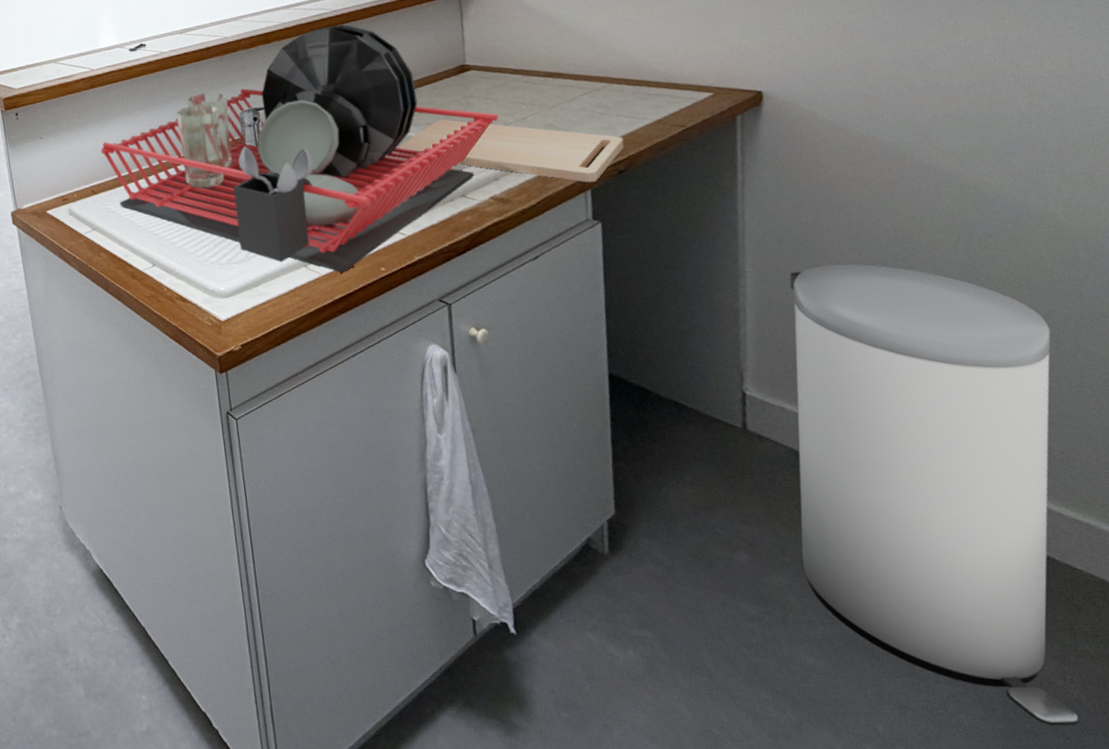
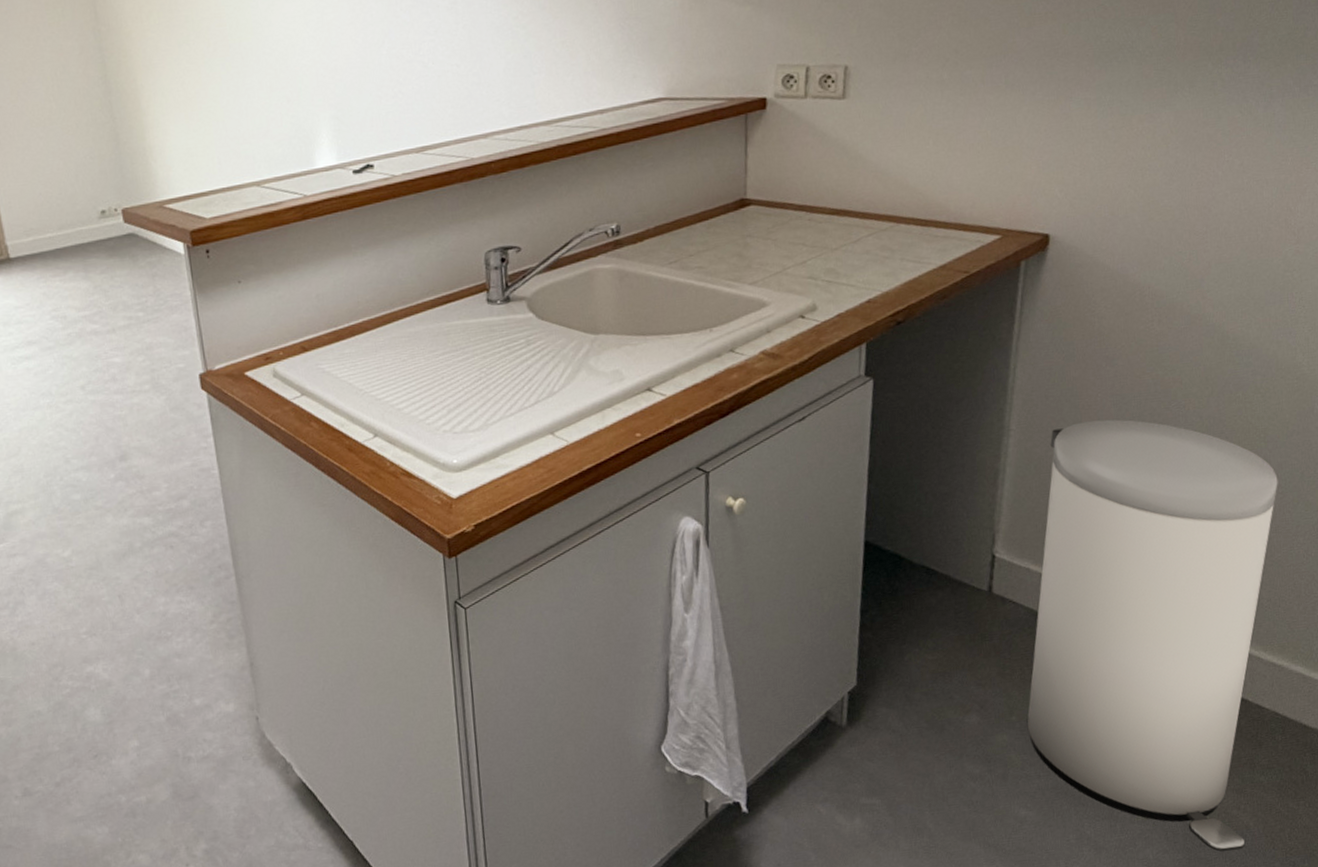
dish rack: present [101,24,499,274] -> none [314,146,777,441]
cutting board: present [398,119,624,182] -> none [664,262,905,335]

